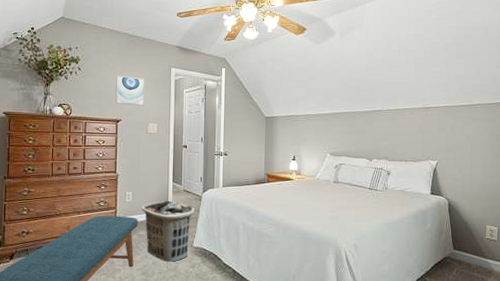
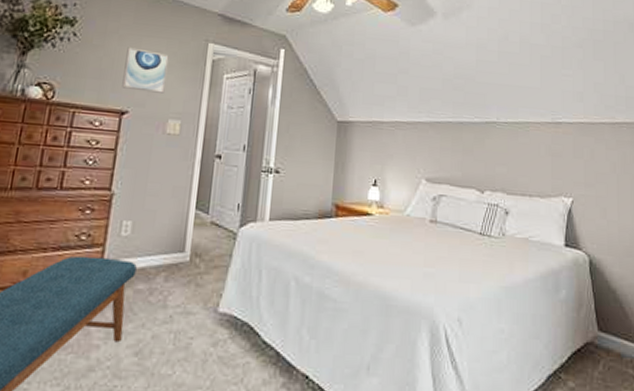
clothes hamper: present [141,201,195,262] -> none [143,237,225,336]

